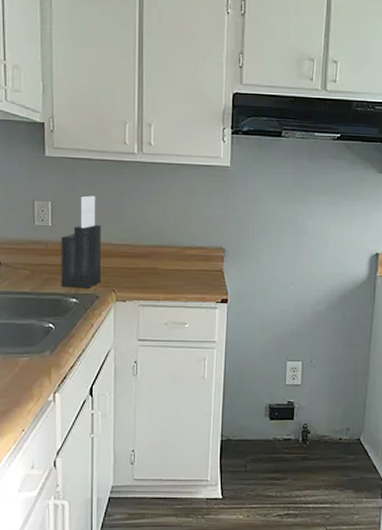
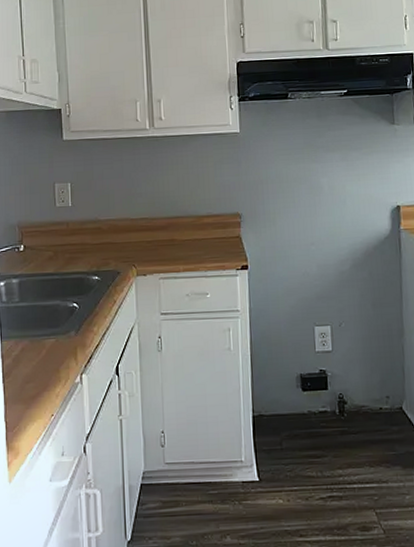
knife block: present [61,195,101,288] -> none [81,173,121,266]

